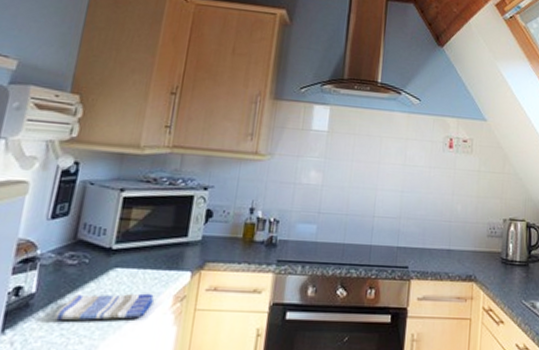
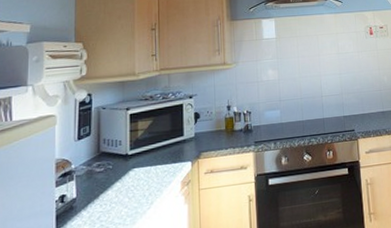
dish towel: present [54,293,155,321] -> none [94,183,168,216]

